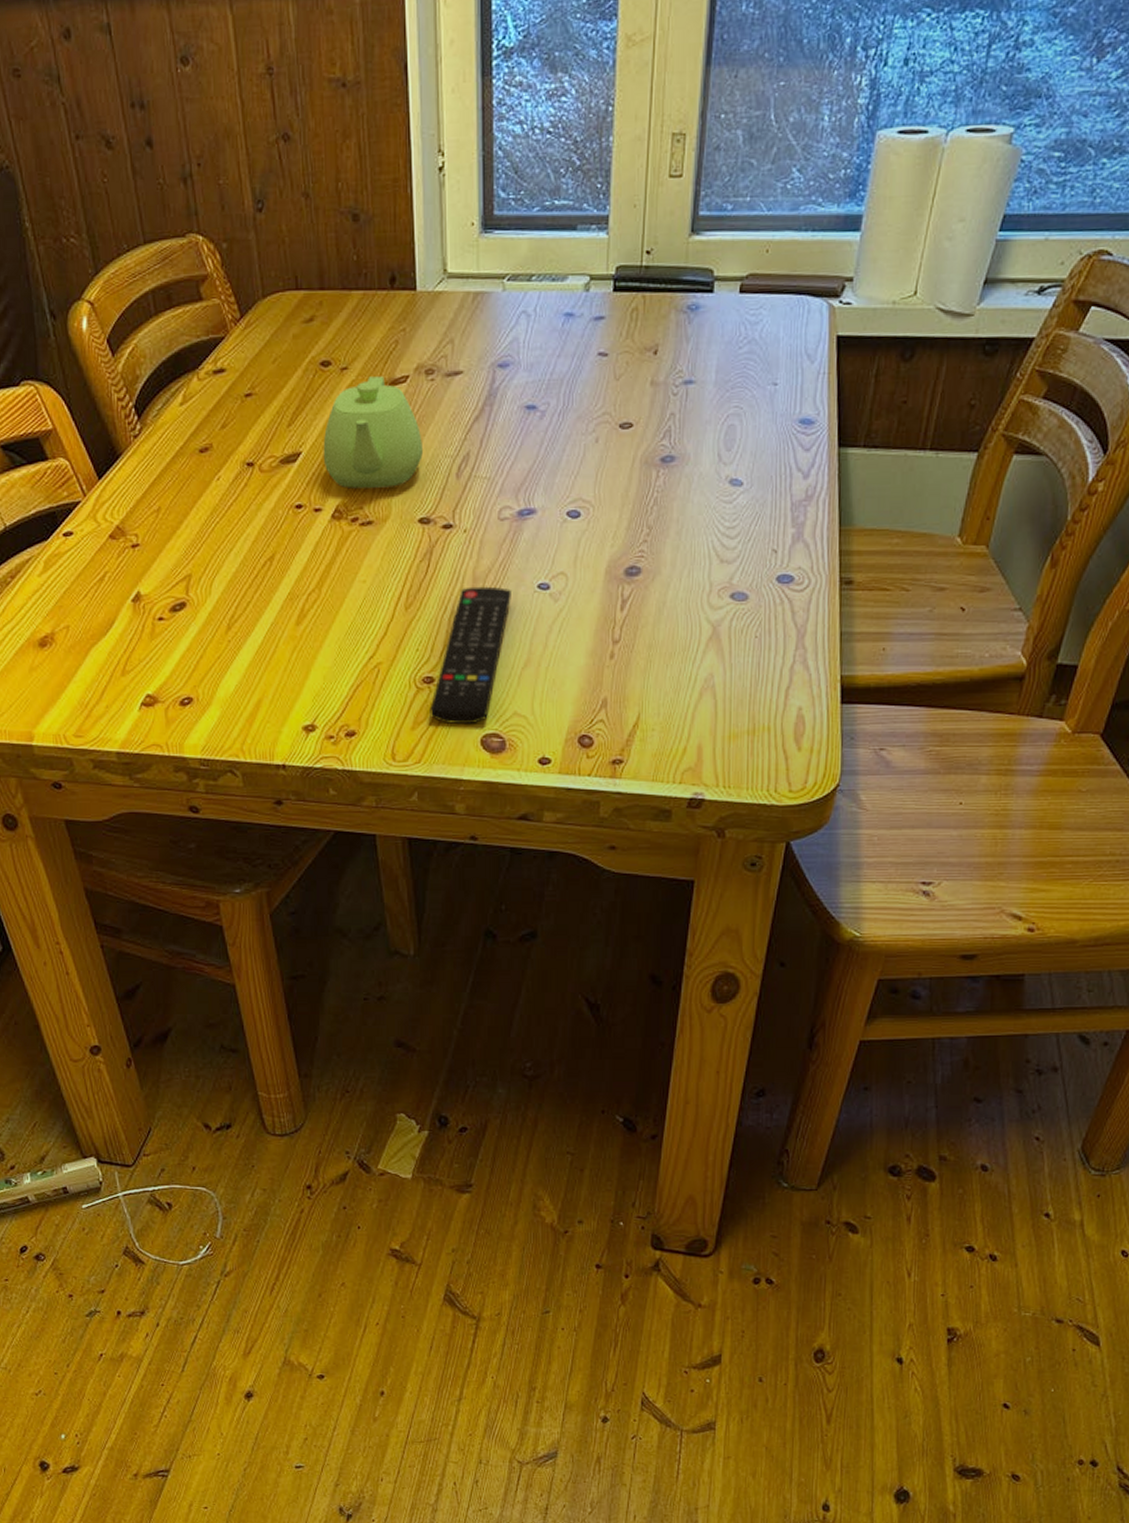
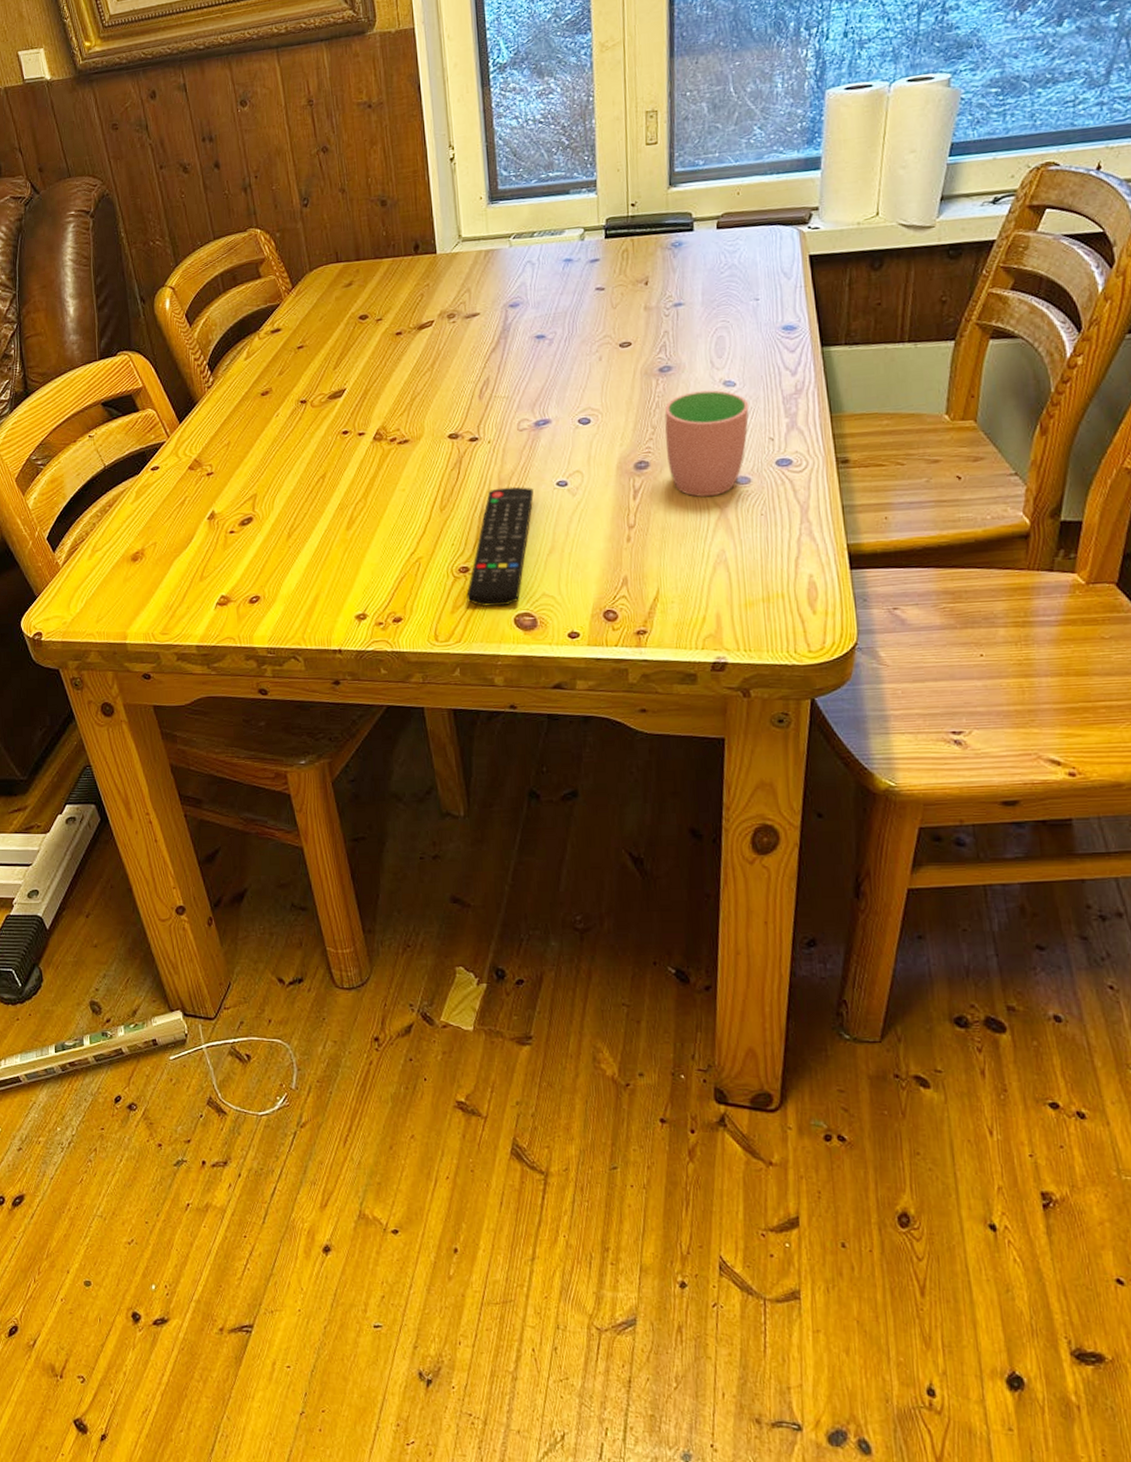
teapot: present [323,376,423,489] -> none [363,323,449,415]
cup: none [660,488,755,613] -> present [664,390,749,497]

